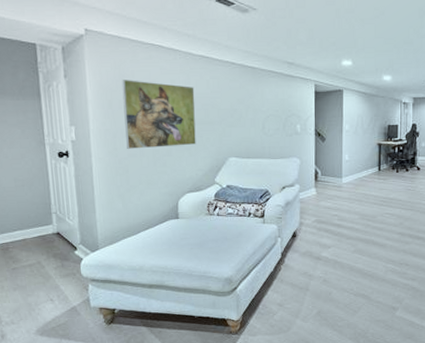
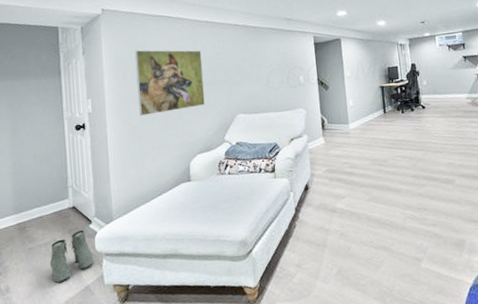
boots: none [34,255,79,302] -> present [49,230,93,283]

